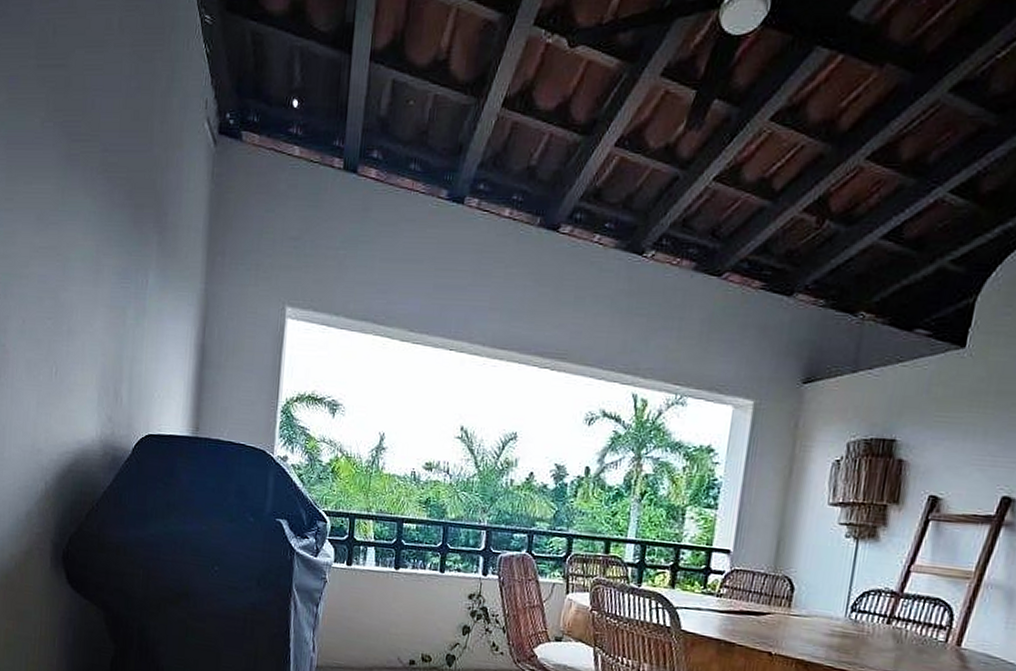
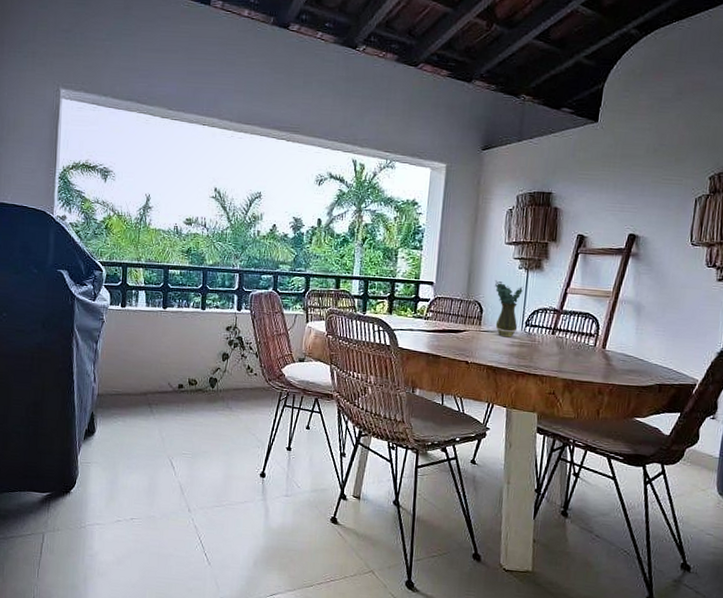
vase: none [809,551,850,626] -> present [494,280,523,338]

